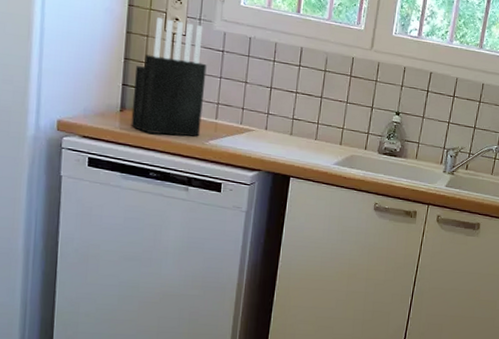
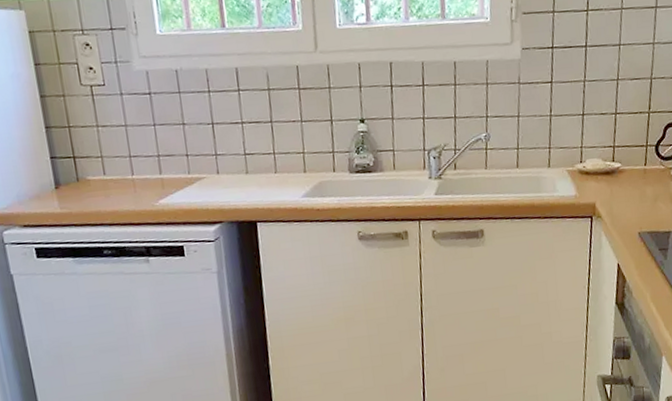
knife block: present [130,17,207,137] -> none [60,69,148,207]

